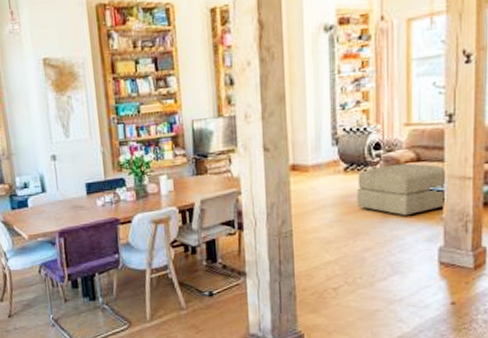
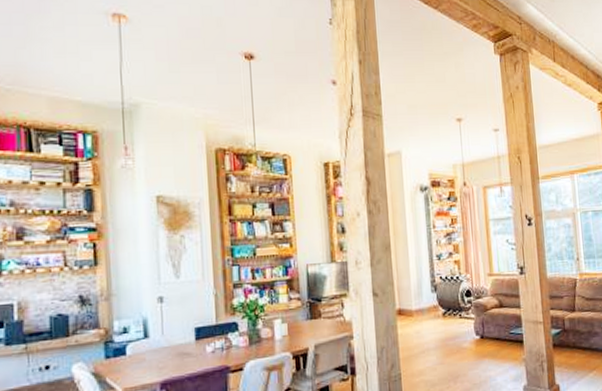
ottoman: present [356,163,445,216] -> none [454,309,523,358]

